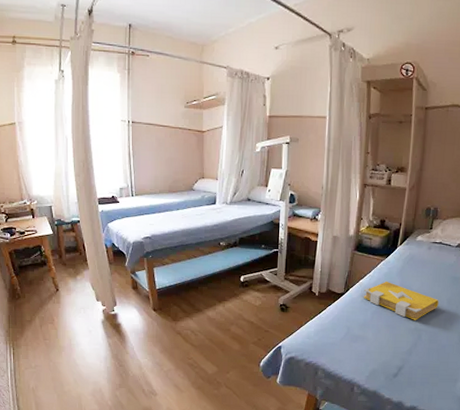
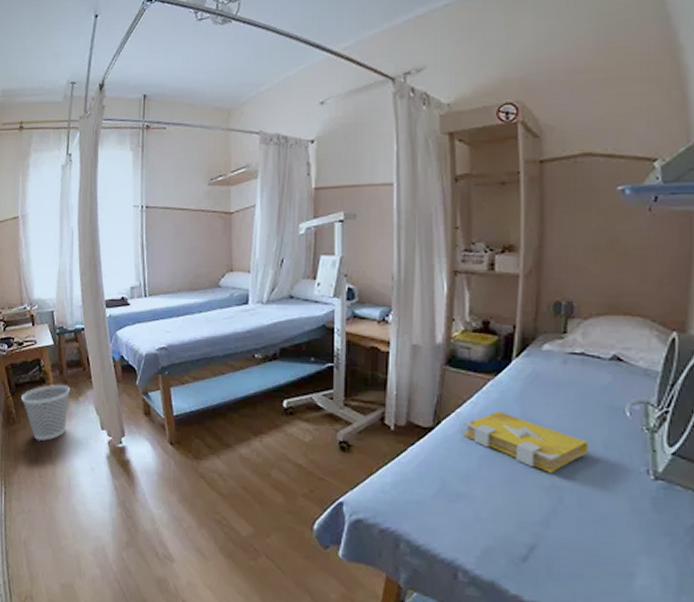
wastebasket: none [25,266,69,311] -> present [21,384,70,441]

